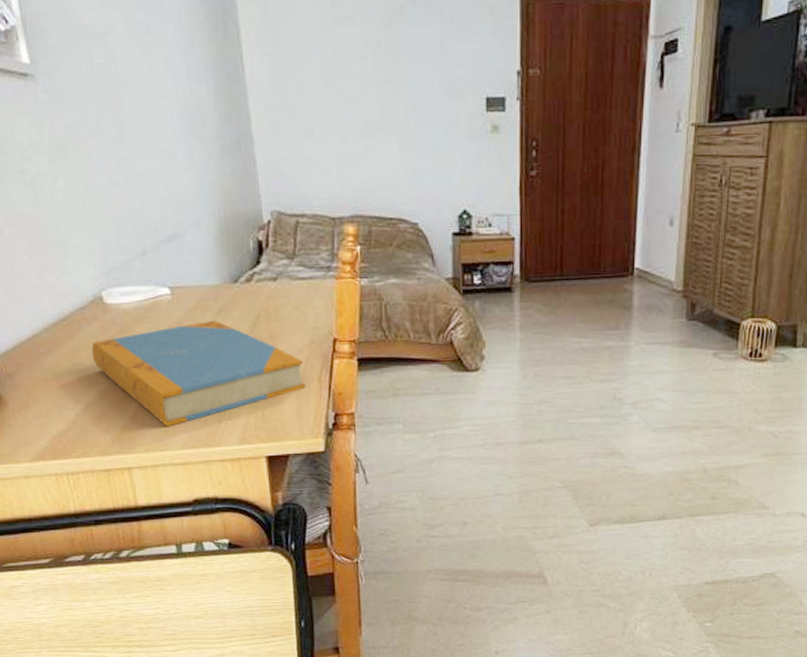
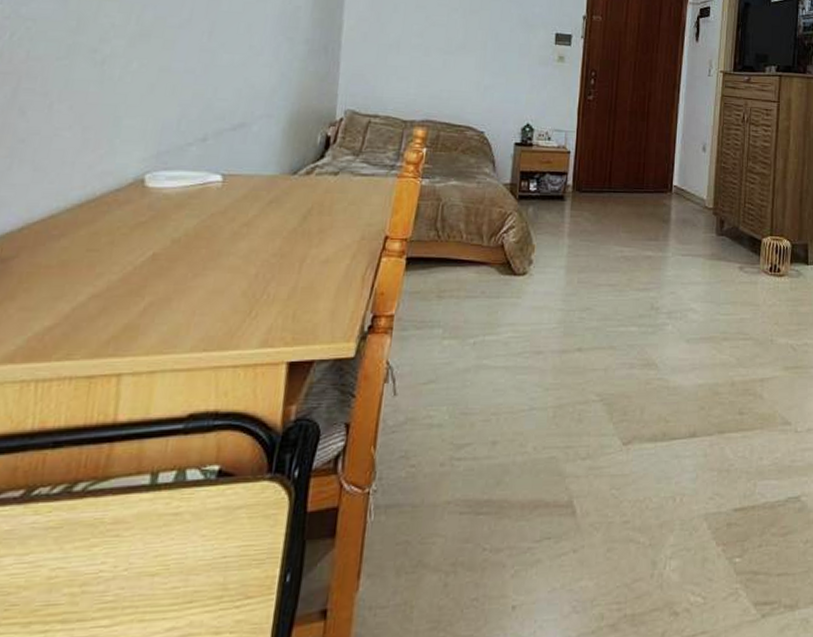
book: present [91,320,306,427] -> none [112,210,349,326]

